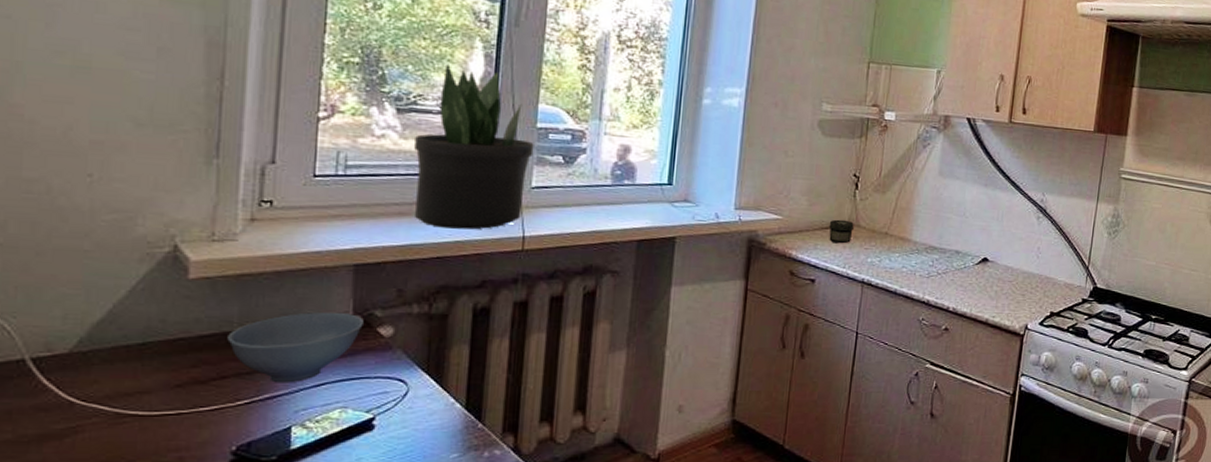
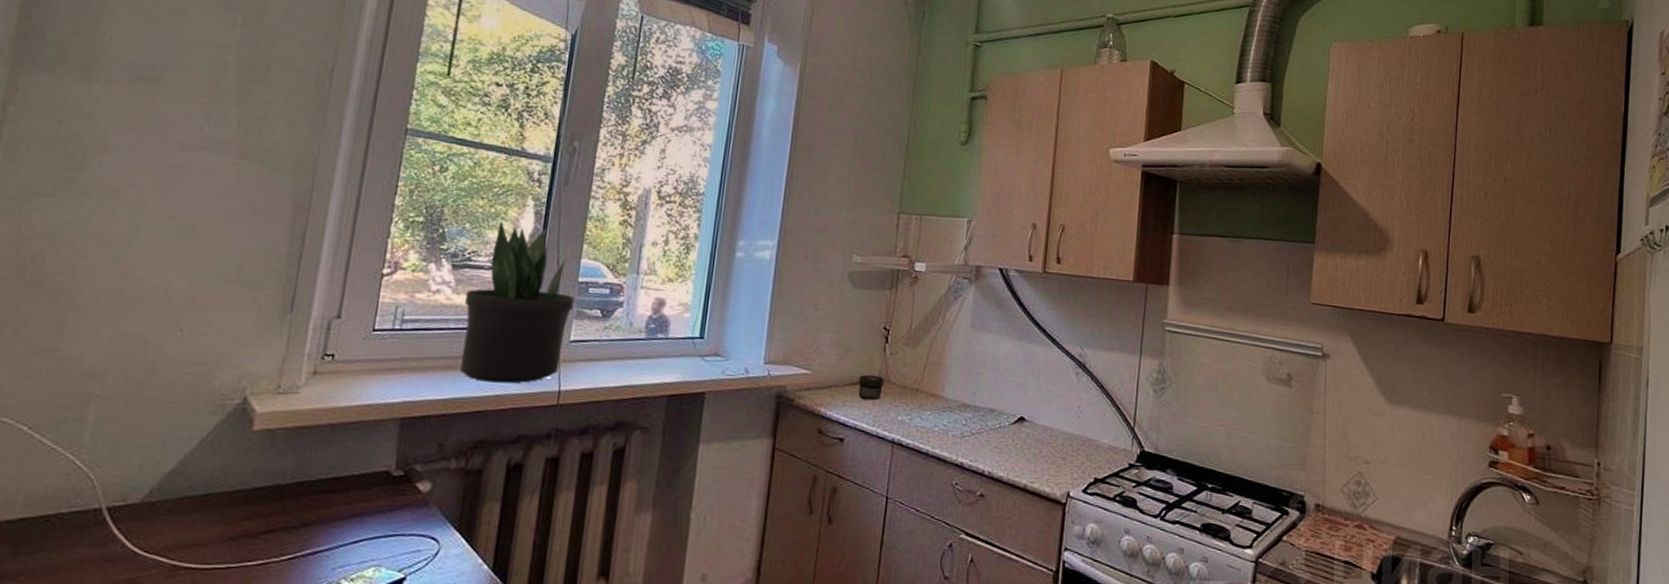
bowl: present [227,311,364,383] -> none [280,465,405,539]

